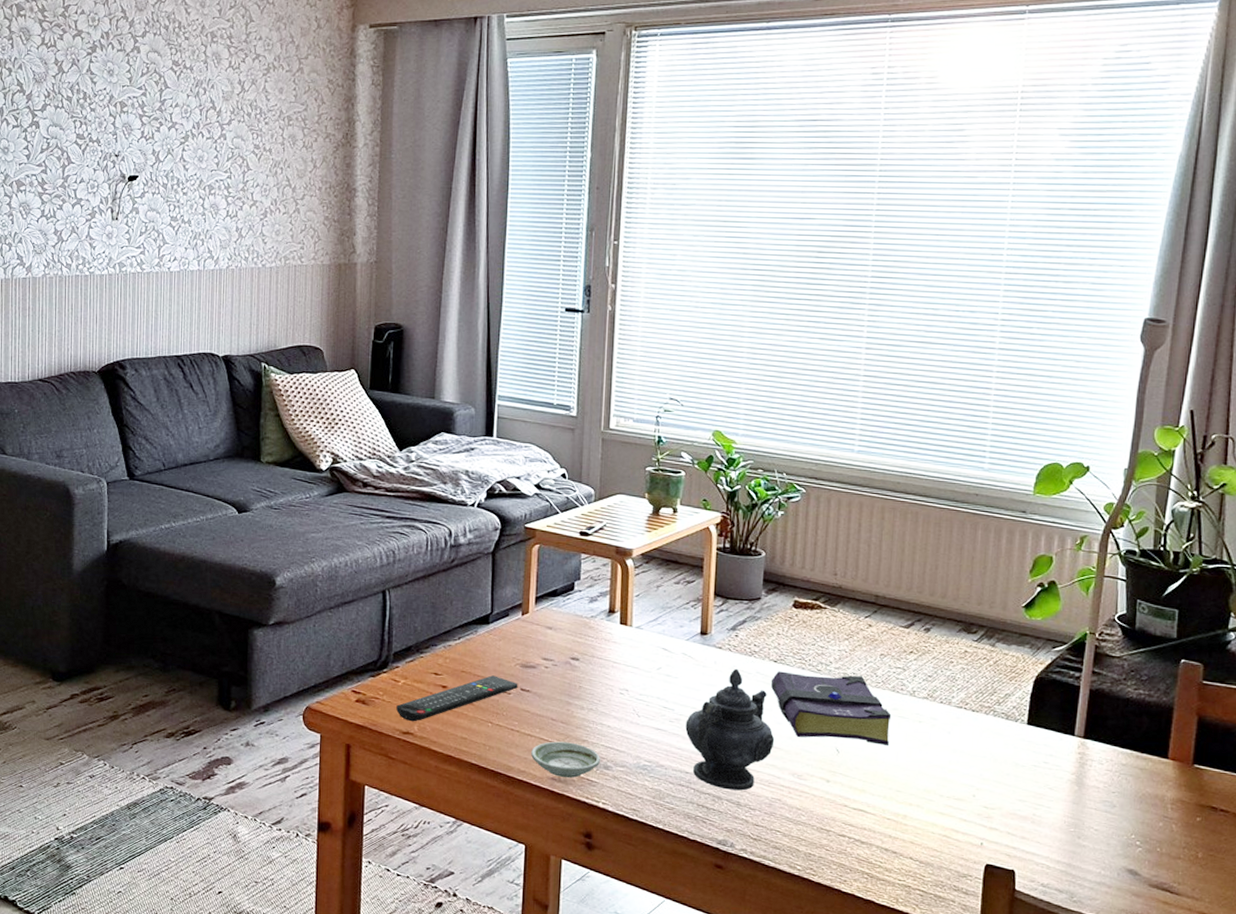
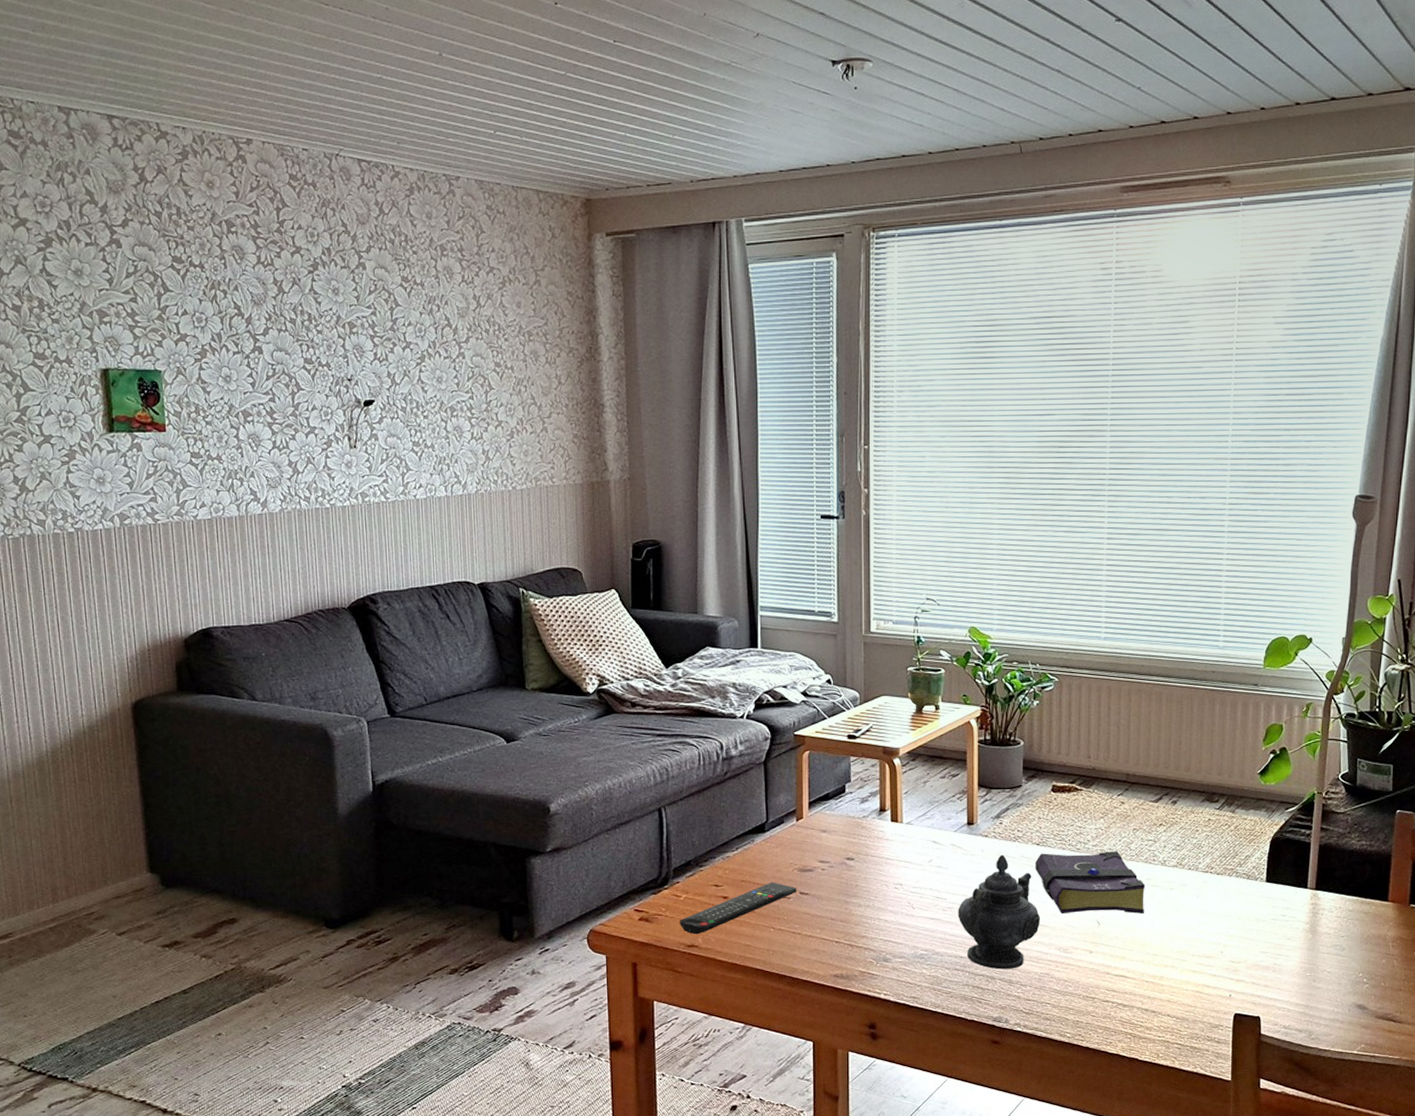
saucer: present [531,741,601,778] -> none [814,939,880,974]

